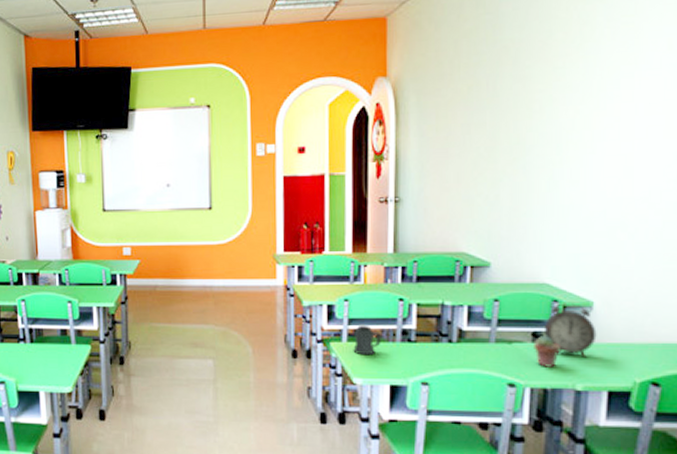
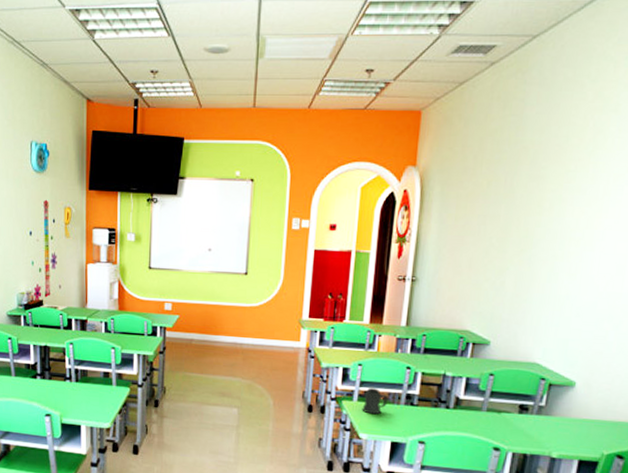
potted succulent: present [534,336,560,367] -> none [519,408,542,436]
alarm clock: present [543,303,597,358] -> none [530,381,576,430]

